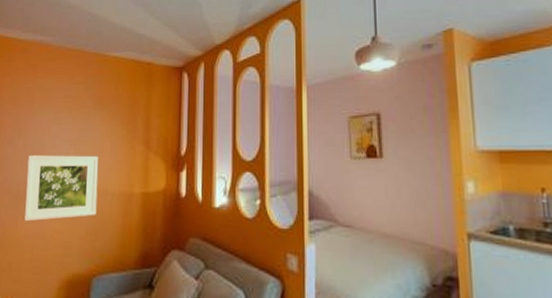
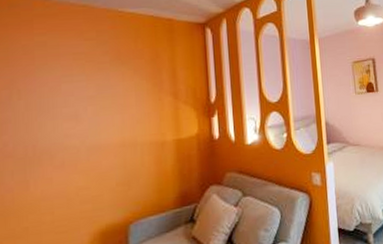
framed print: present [24,155,98,222] -> none [34,110,127,184]

